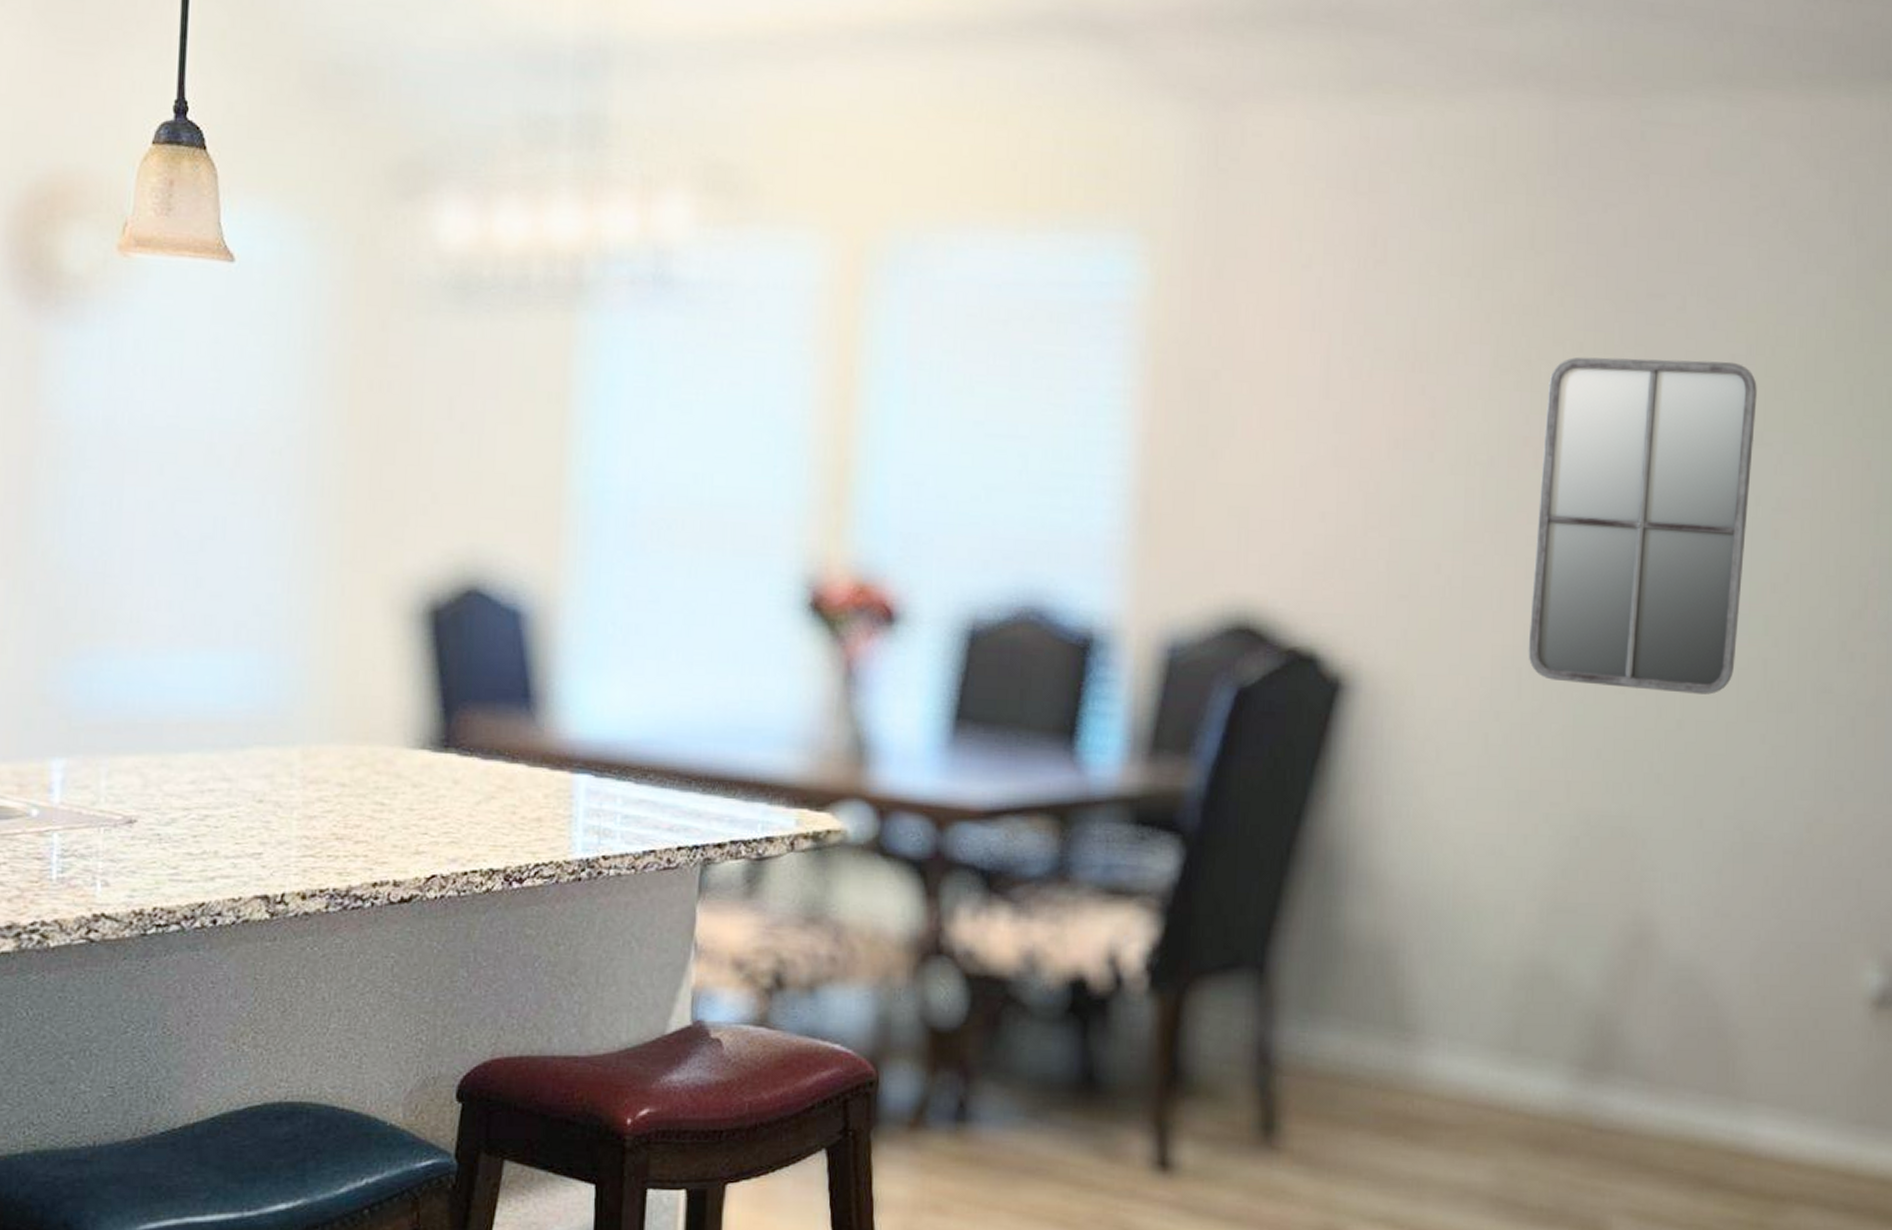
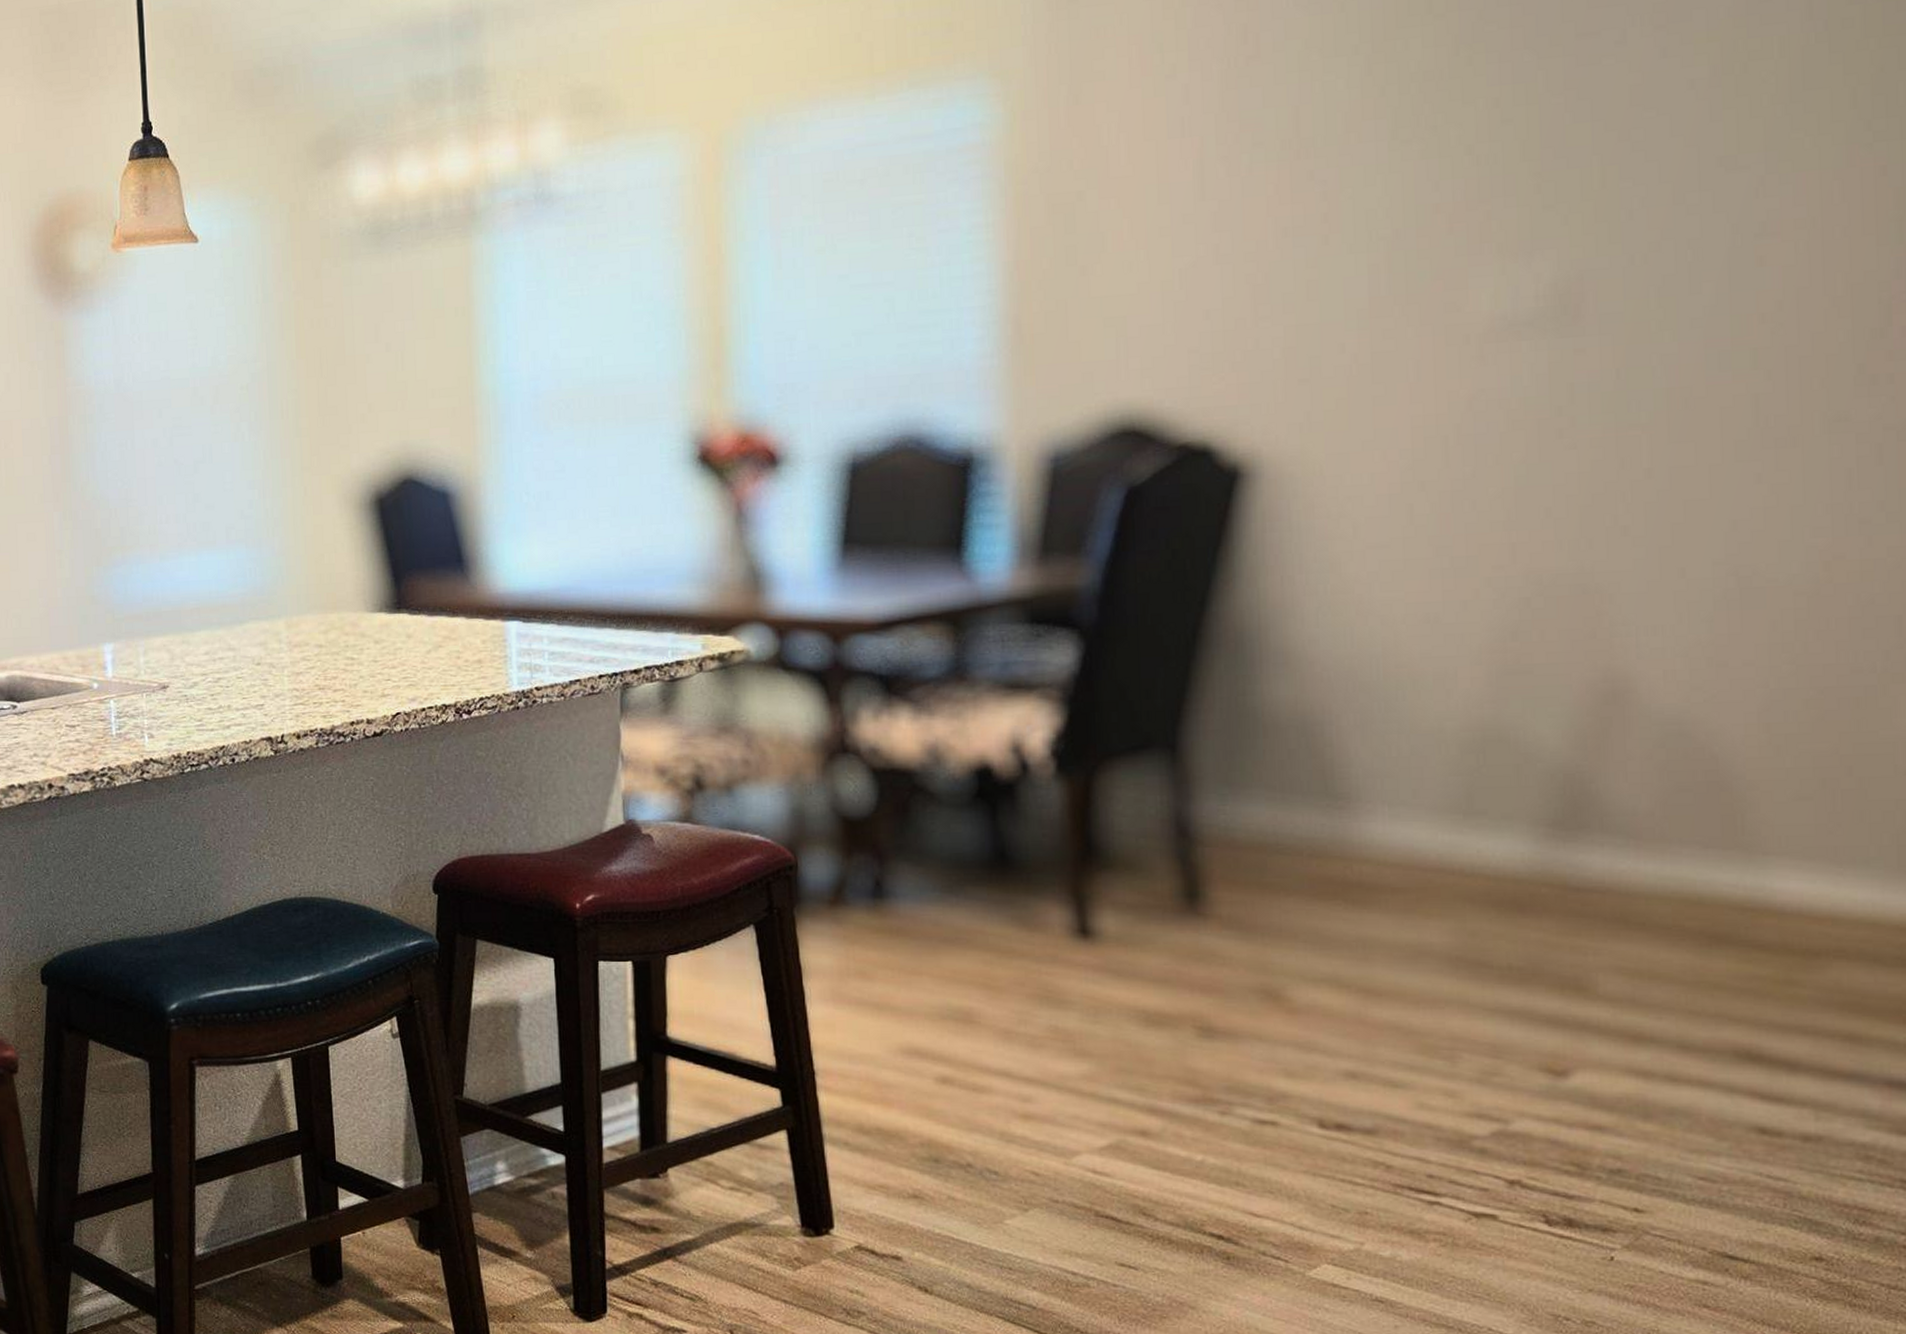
home mirror: present [1528,357,1757,695] -> none [1454,87,1727,444]

